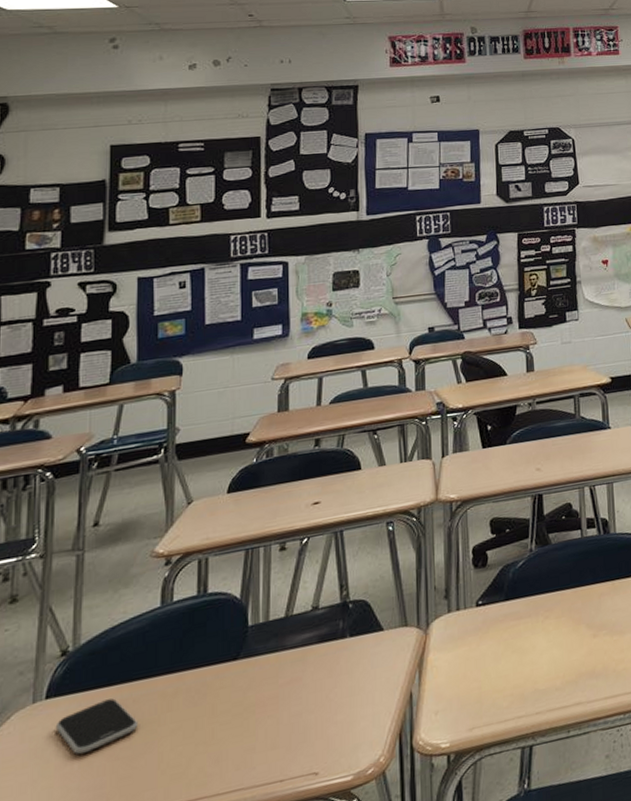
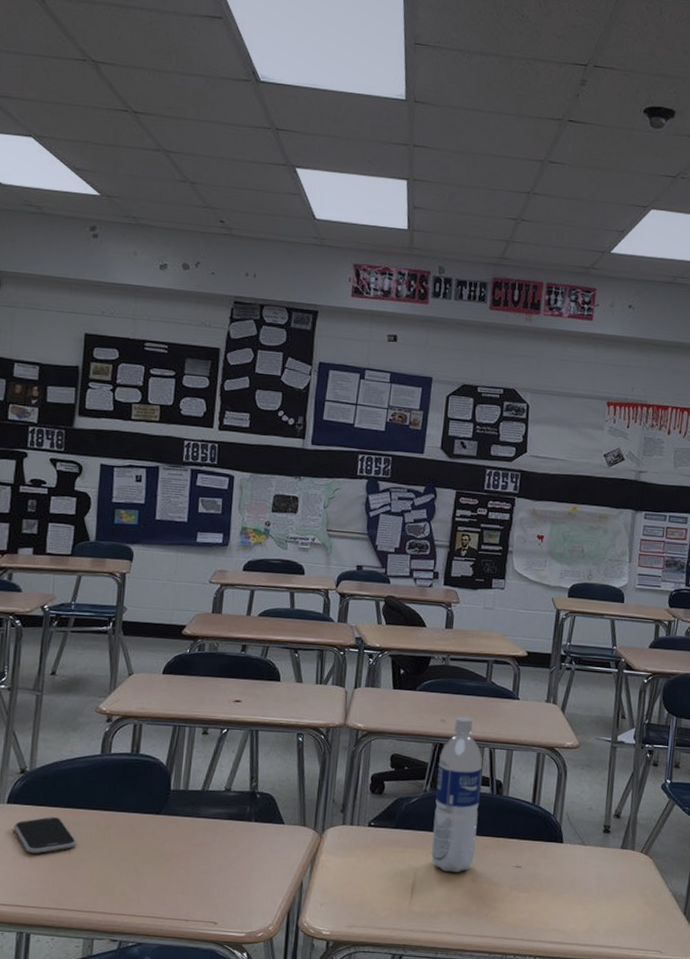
water bottle: none [540,459,592,635] -> present [431,716,483,873]

